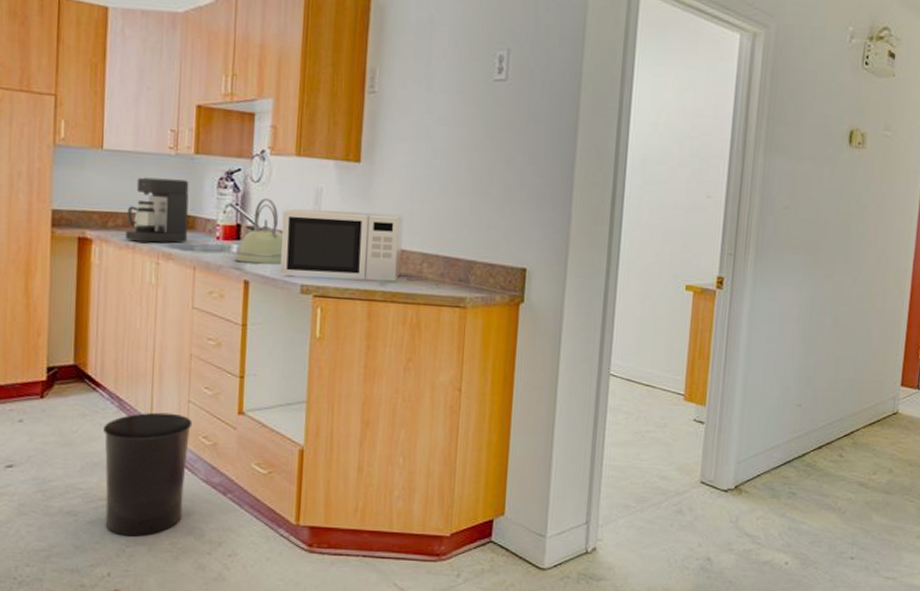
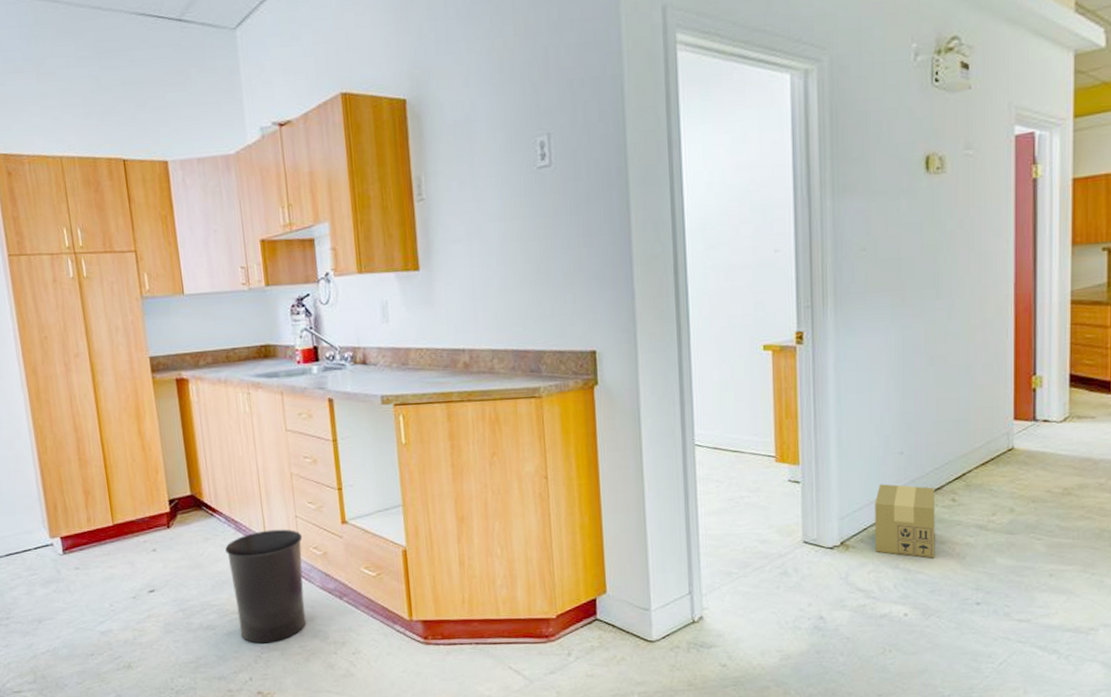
coffee maker: present [125,177,189,244] -> none [215,312,272,377]
kettle: present [234,198,283,265] -> none [316,318,361,382]
microwave: present [280,209,404,282] -> none [353,315,473,390]
cardboard box: none [766,433,825,510] -> present [875,484,935,559]

